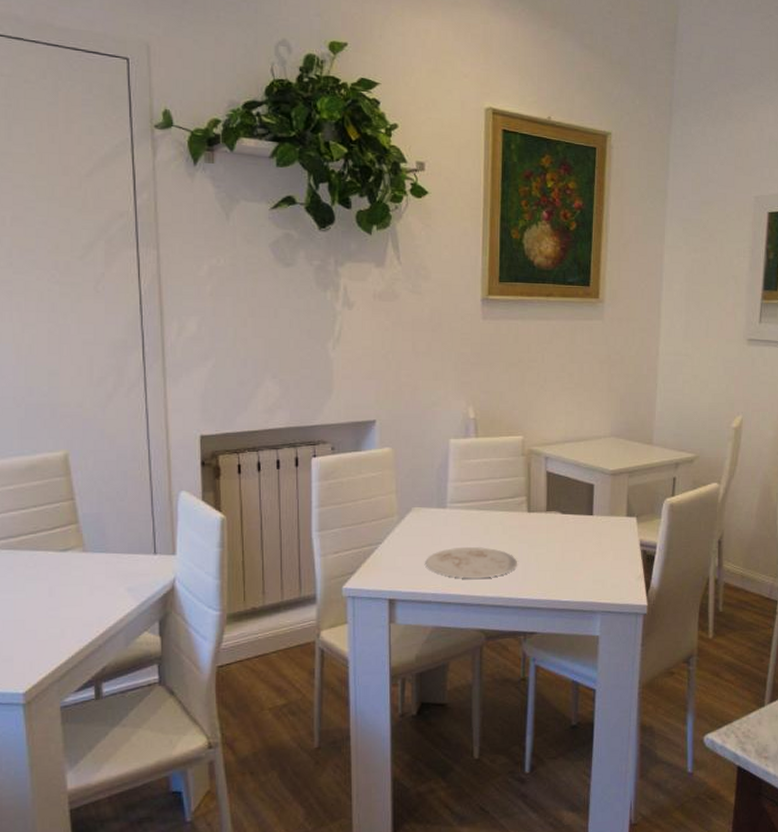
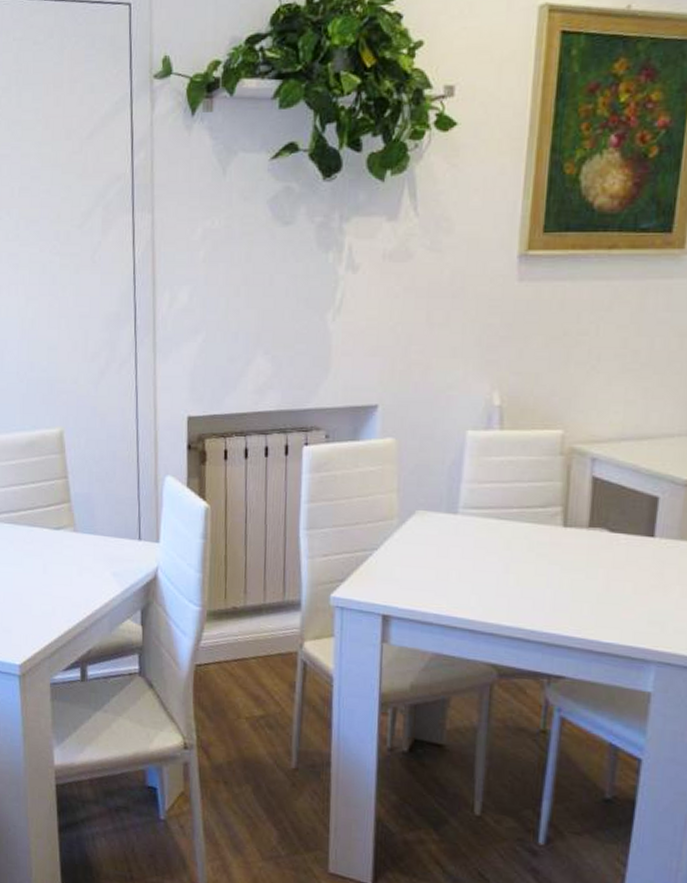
plate: present [425,546,517,579] -> none [428,562,545,603]

